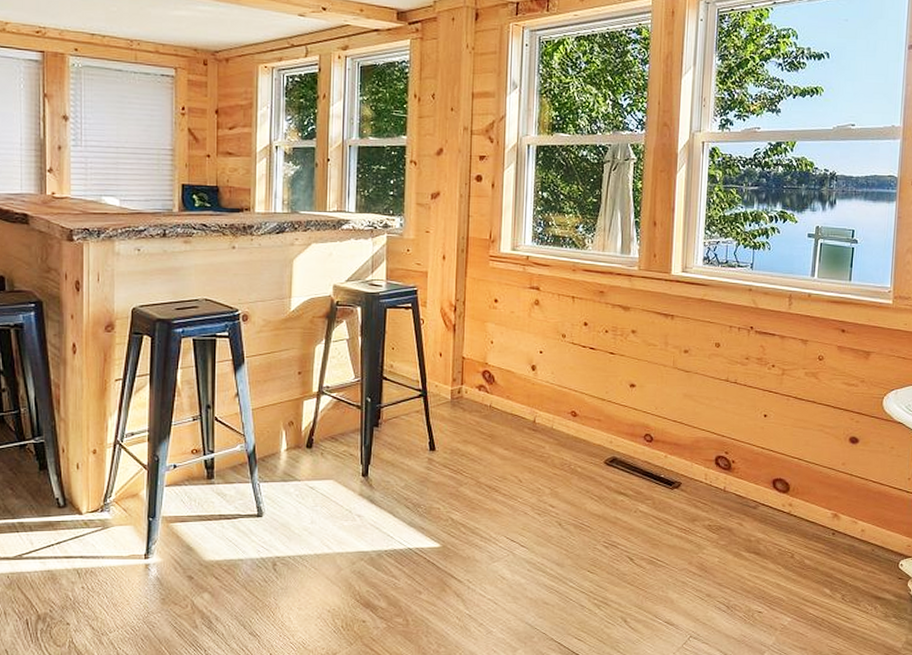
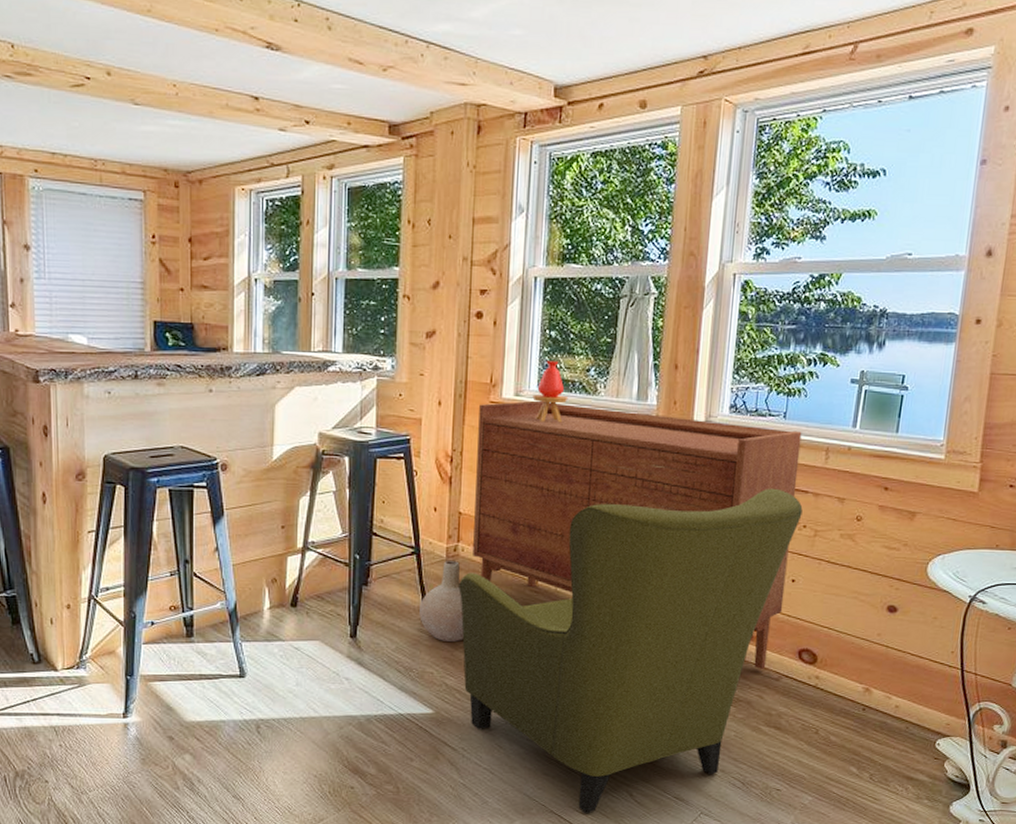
vase: none [427,401,468,478] -> present [419,560,464,642]
armchair: none [463,331,771,640] -> present [458,488,803,813]
sideboard: none [475,254,767,498] -> present [473,400,802,669]
vase: none [527,219,560,274] -> present [532,361,569,423]

